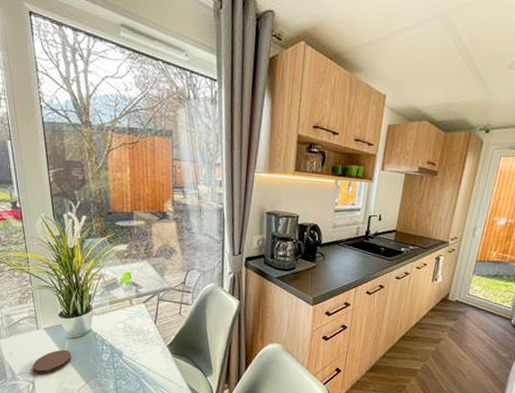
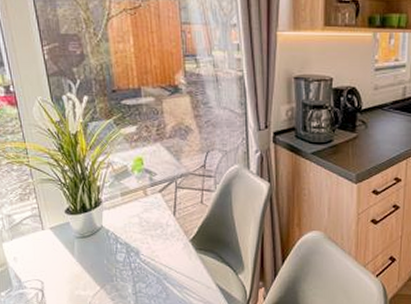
coaster: present [32,349,72,375] -> none [39,251,83,281]

